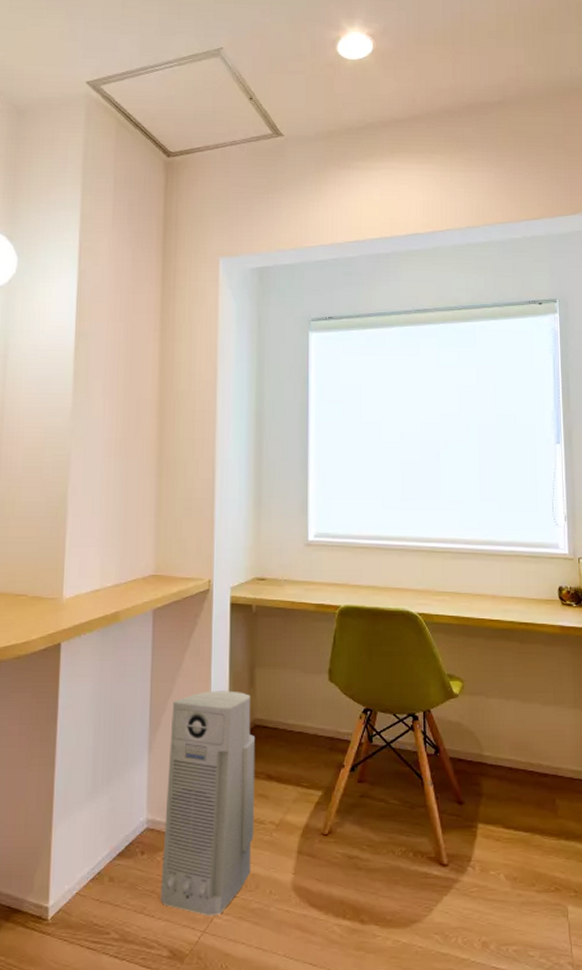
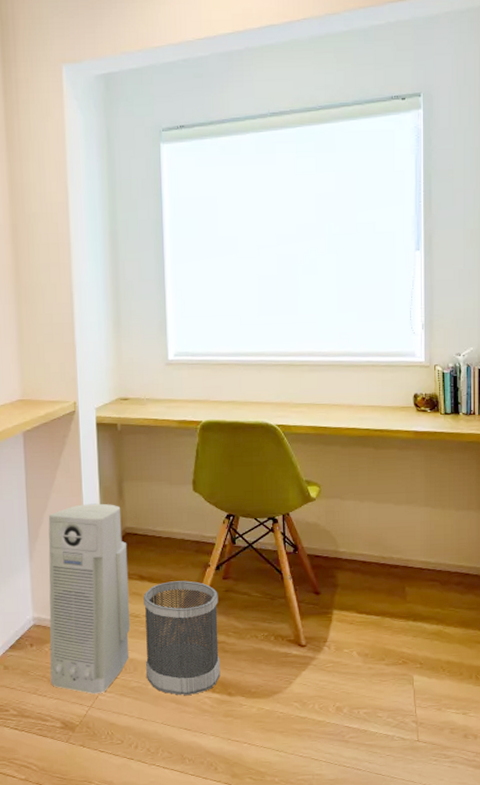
wastebasket: none [269,782,352,921] -> present [143,581,221,695]

